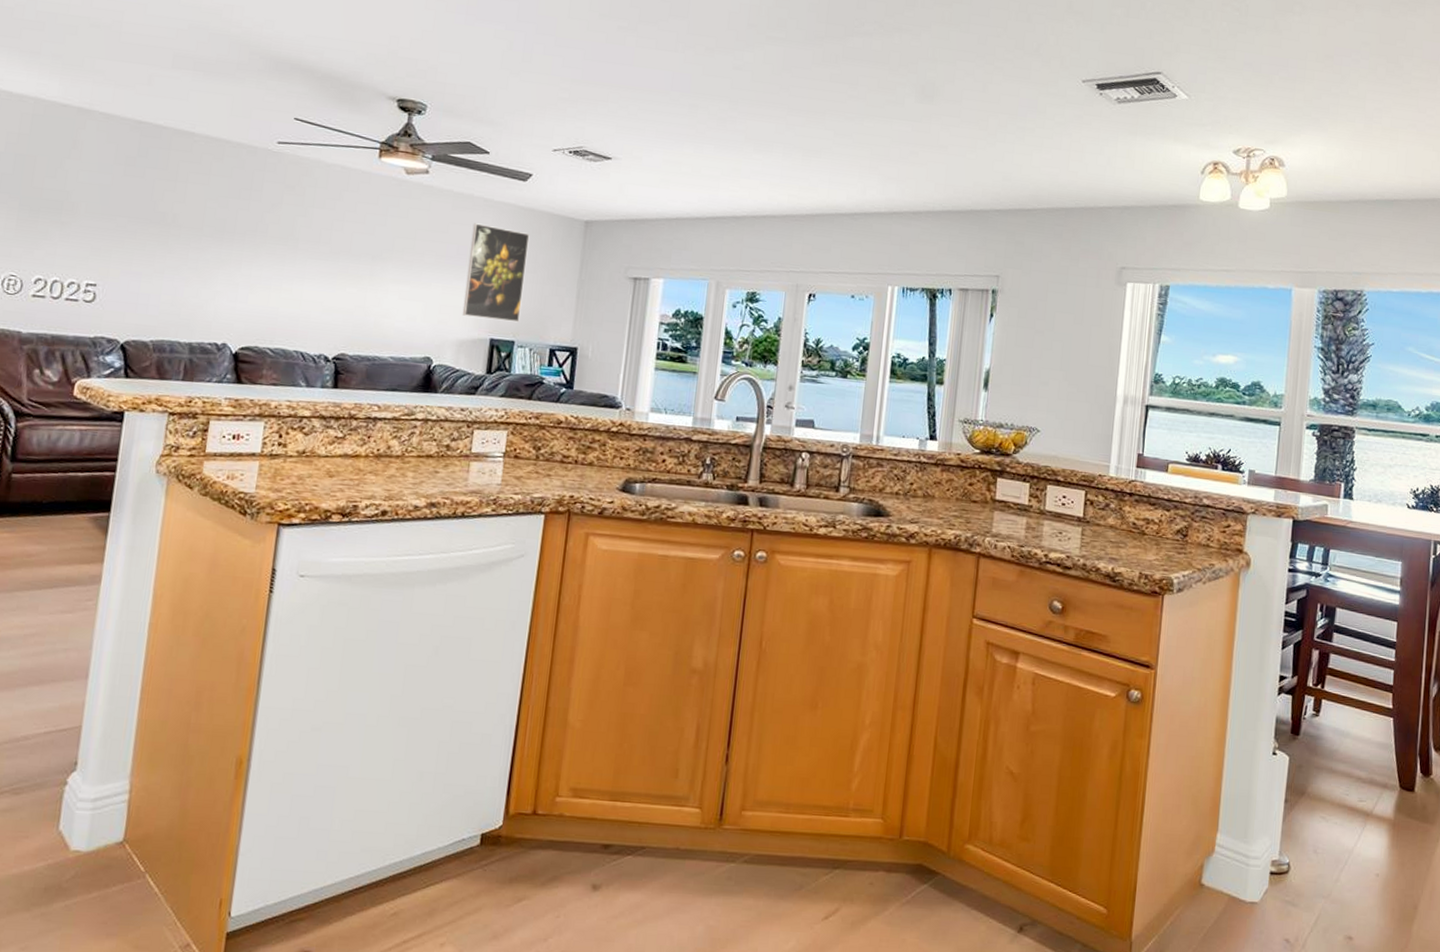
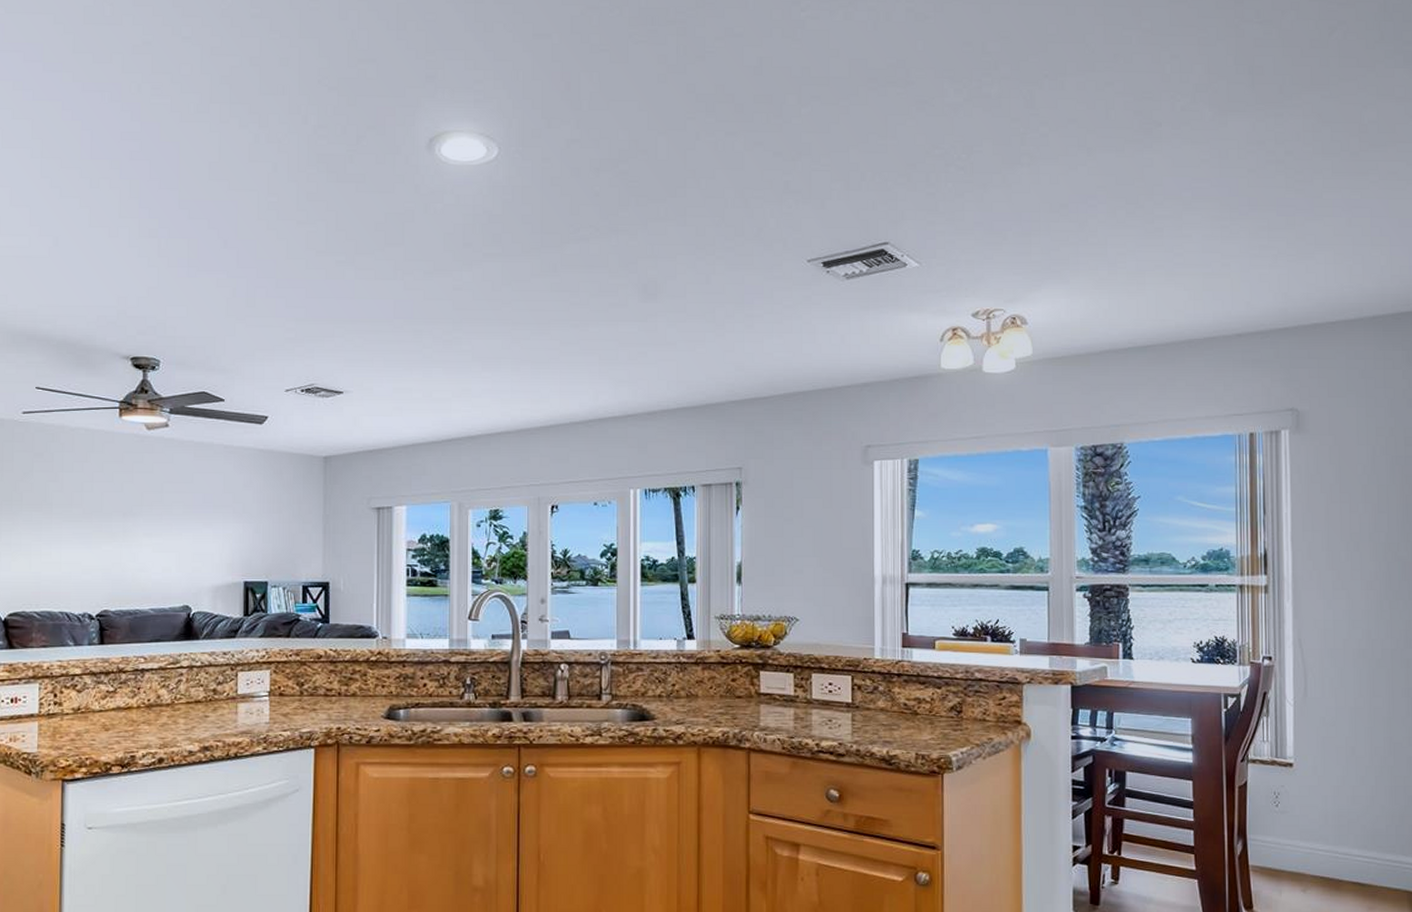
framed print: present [462,223,530,323] -> none [214,470,272,563]

